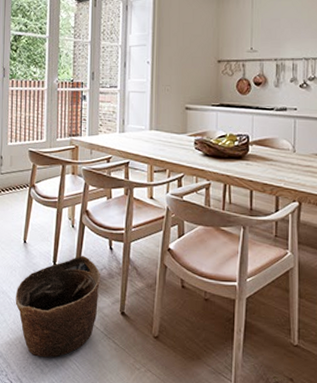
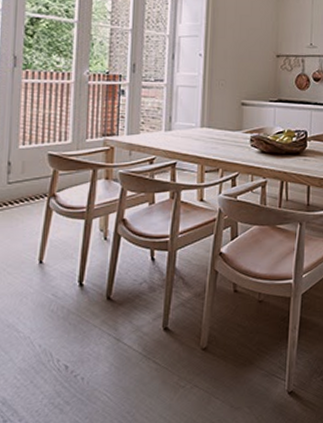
basket: present [15,255,101,358] -> none [26,270,140,395]

